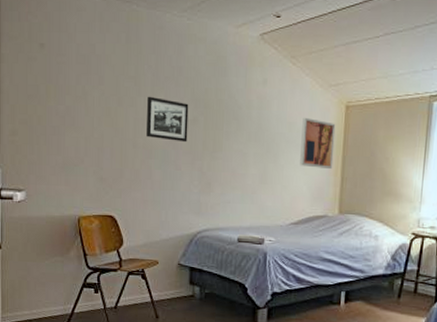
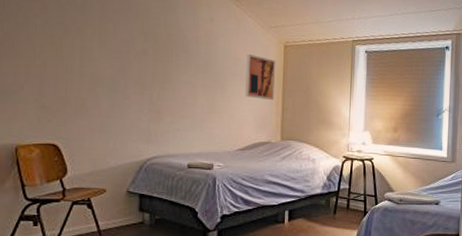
picture frame: present [146,96,189,143] -> none [94,26,138,73]

